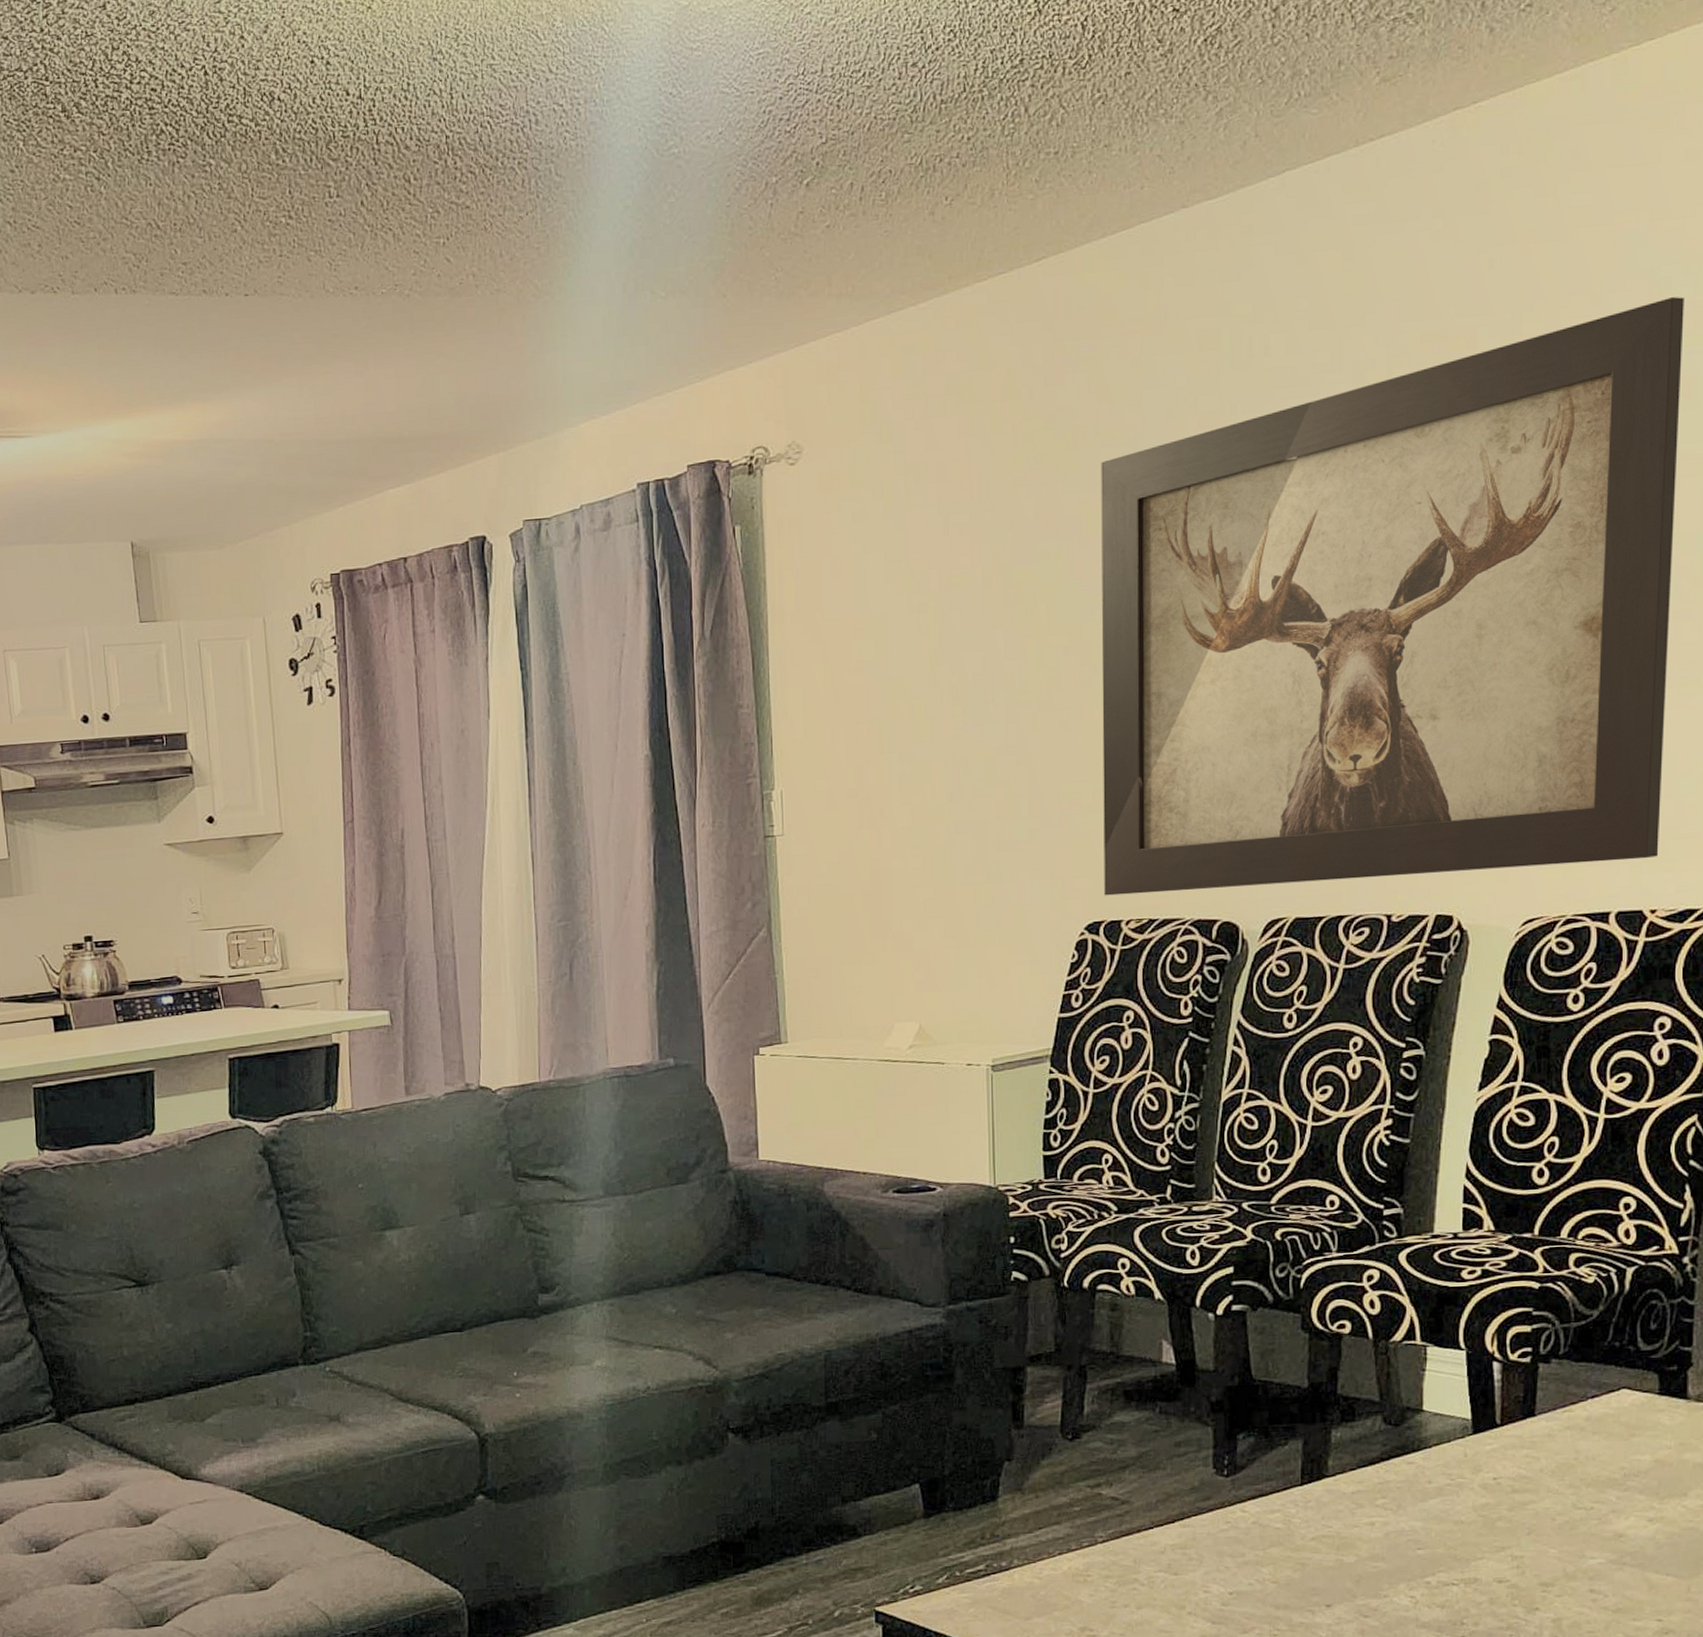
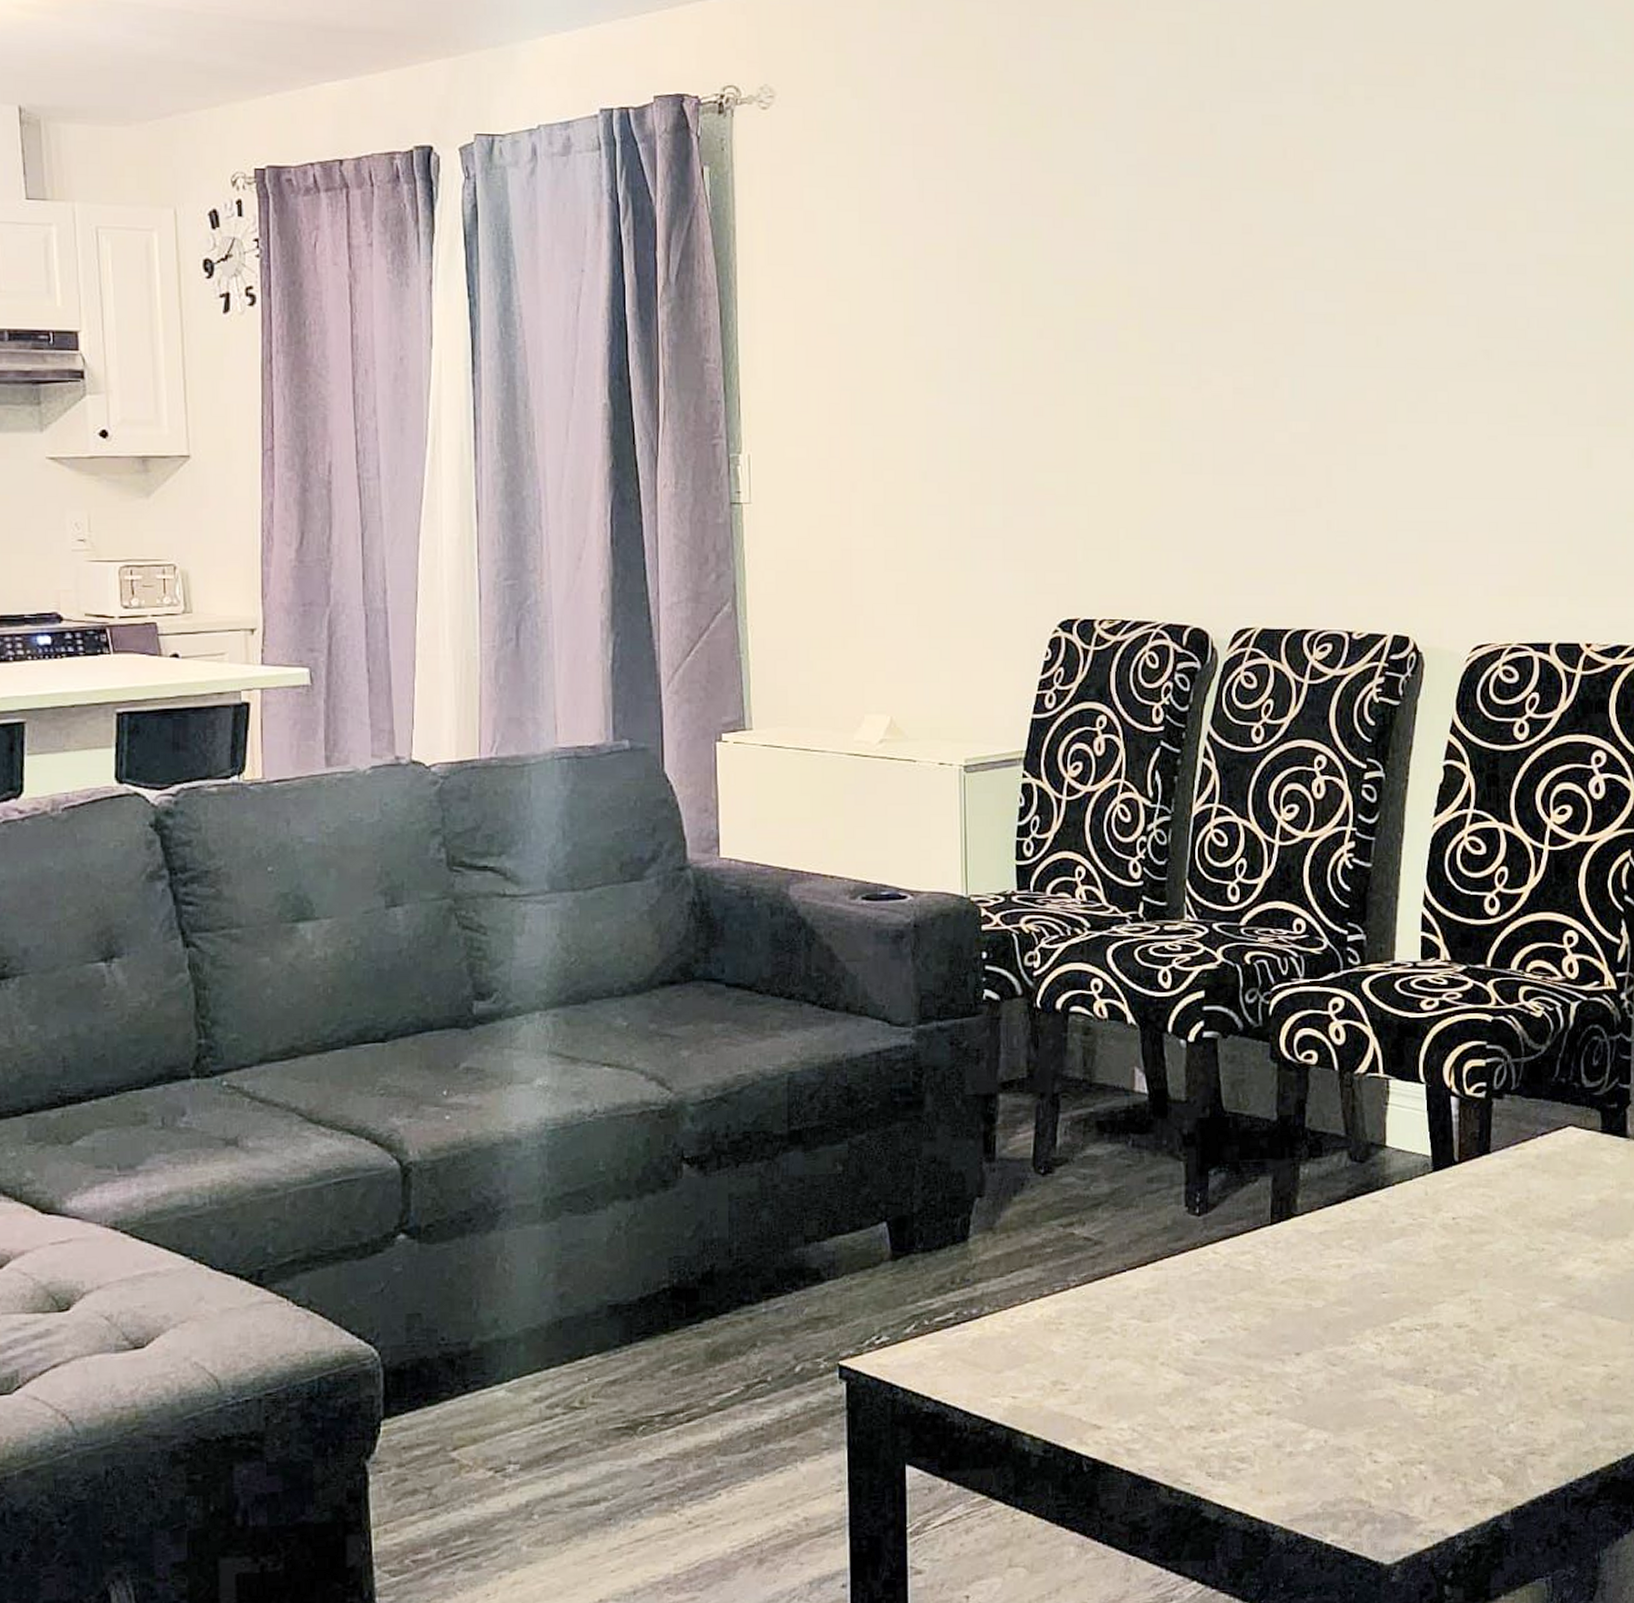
wall art: present [1101,297,1684,896] -> none [1075,50,1606,594]

